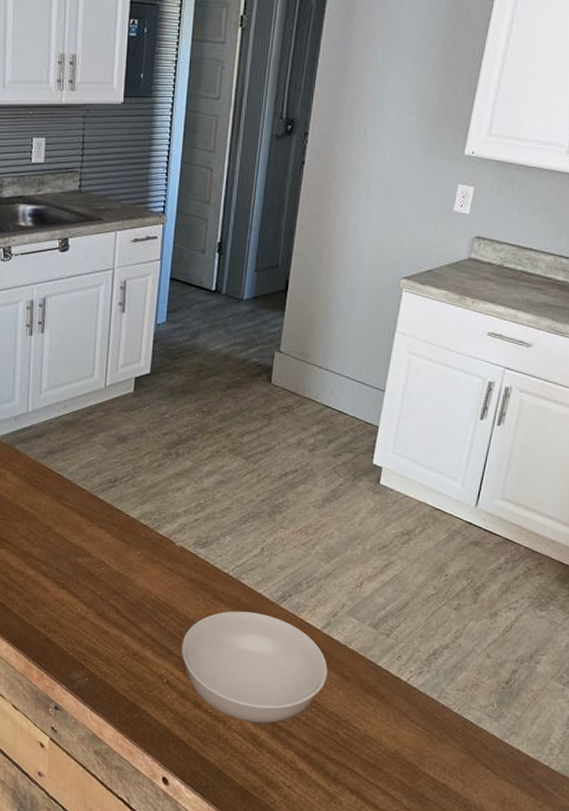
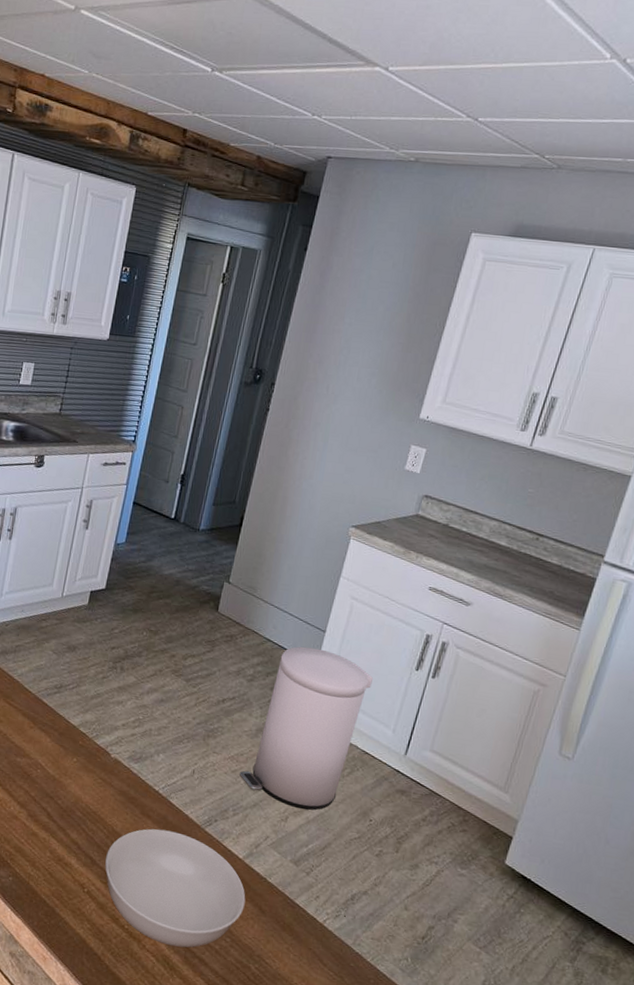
pedal bin: none [310,409,437,573] -> present [239,646,373,810]

